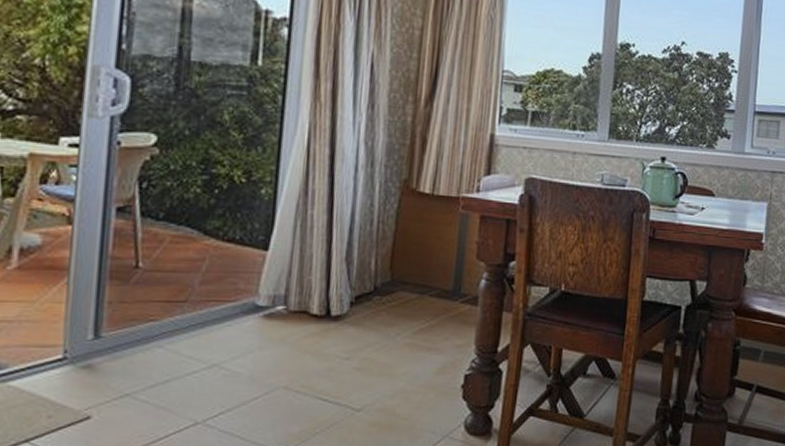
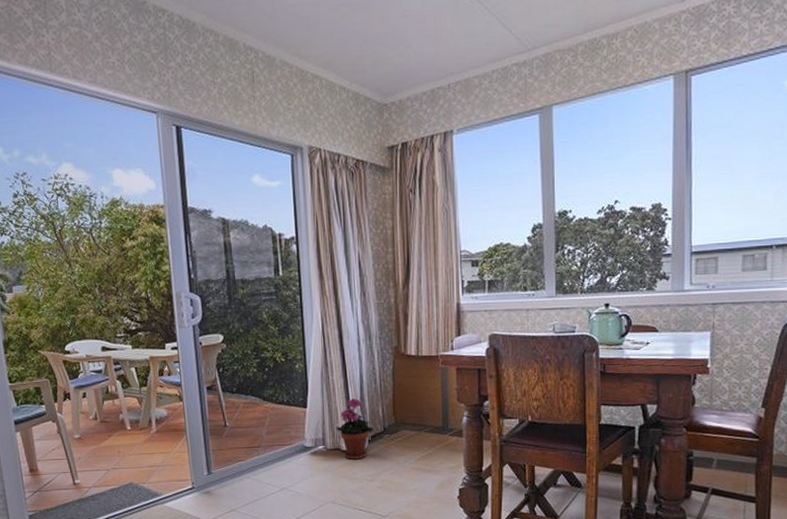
potted plant: none [306,241,359,328] -> present [336,397,373,460]

